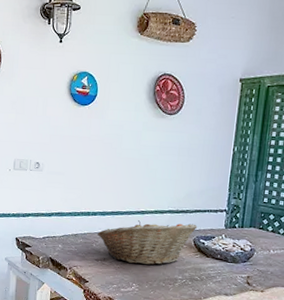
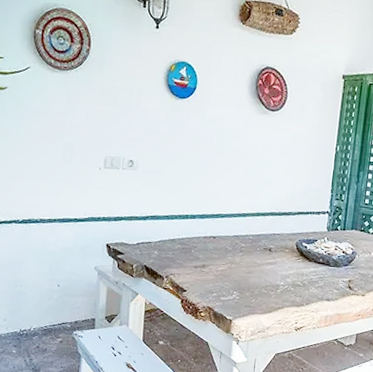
fruit basket: present [97,220,198,265] -> none [196,223,300,271]

